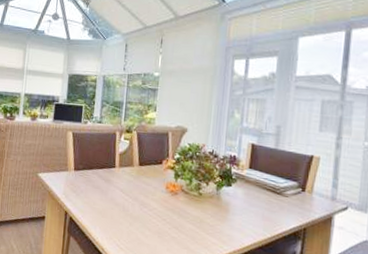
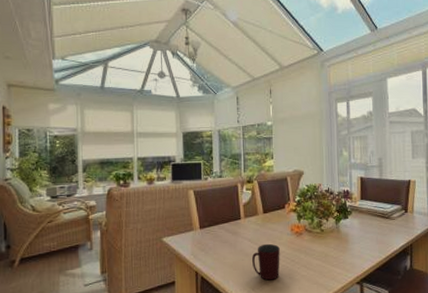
mug: none [121,197,152,236] -> present [251,243,280,281]

